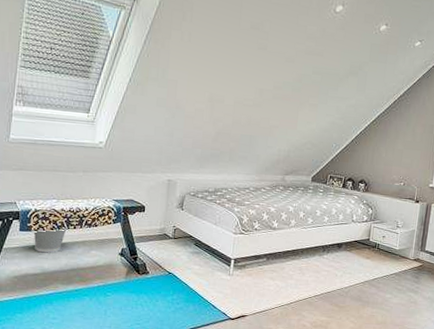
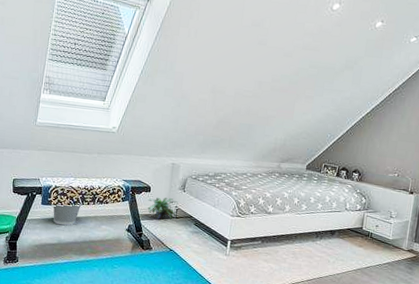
potted plant: none [141,217,176,241] -> present [146,197,178,220]

